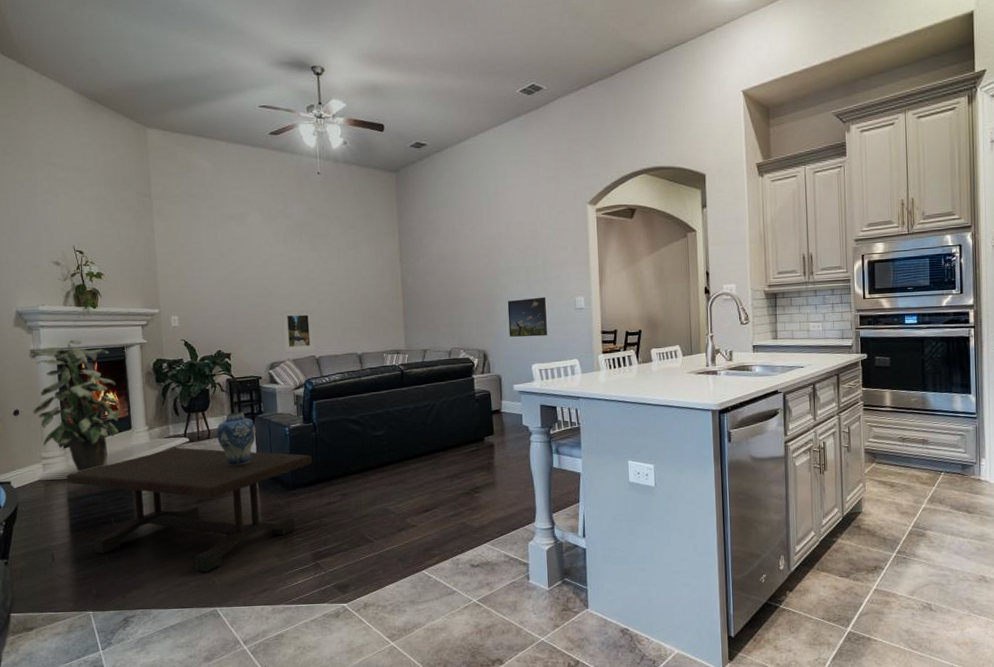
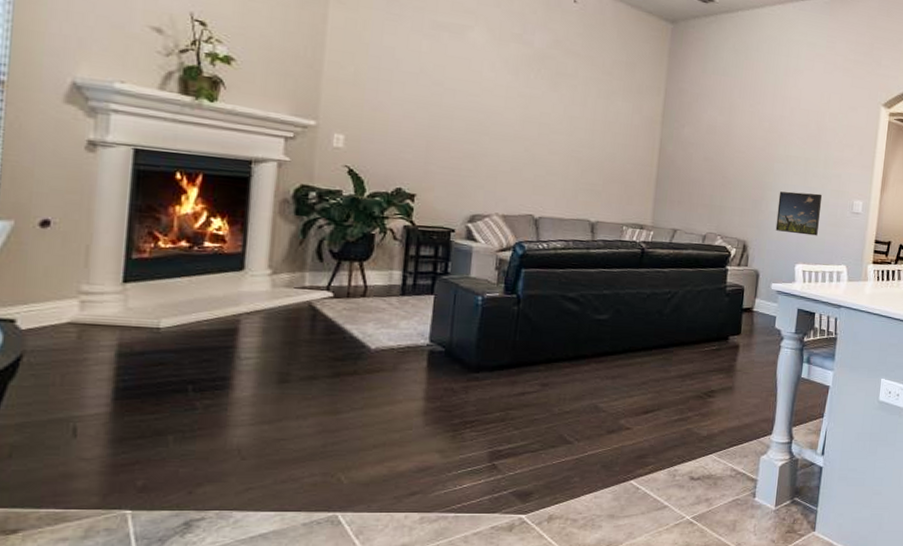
indoor plant: present [31,340,123,472] -> none [76,138,235,318]
coffee table: present [66,447,312,573] -> none [118,303,508,467]
vase: present [216,412,256,467] -> none [376,268,436,337]
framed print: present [281,309,315,353] -> none [492,154,541,209]

